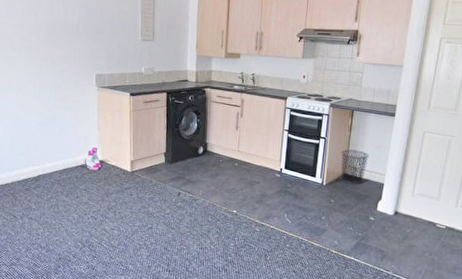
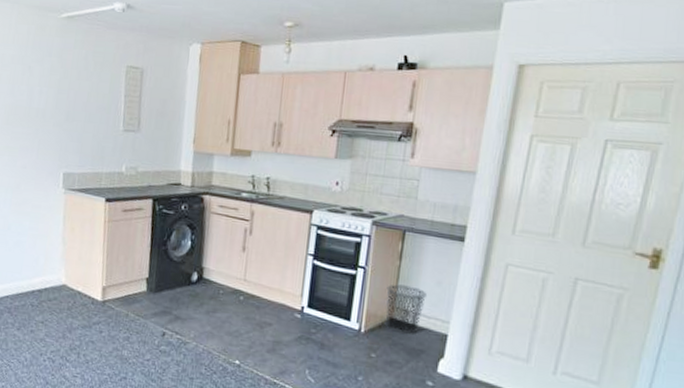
boots: present [85,147,102,170] -> none [43,267,65,298]

